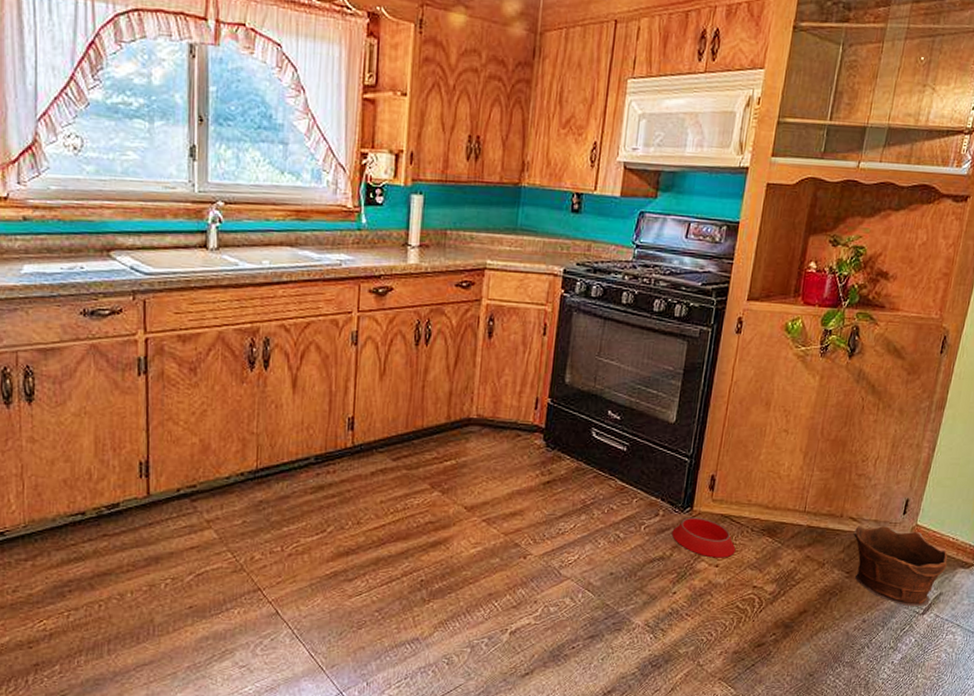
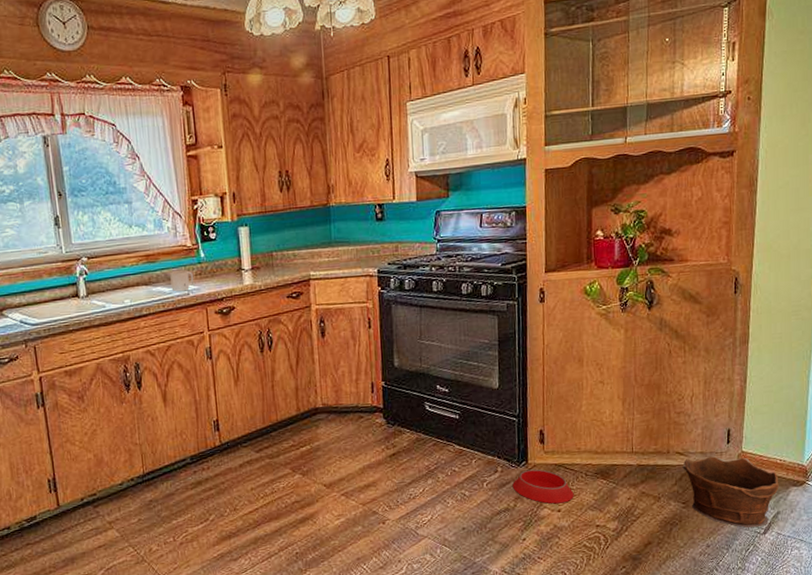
mug: none [321,233,350,261] -> present [170,269,194,292]

